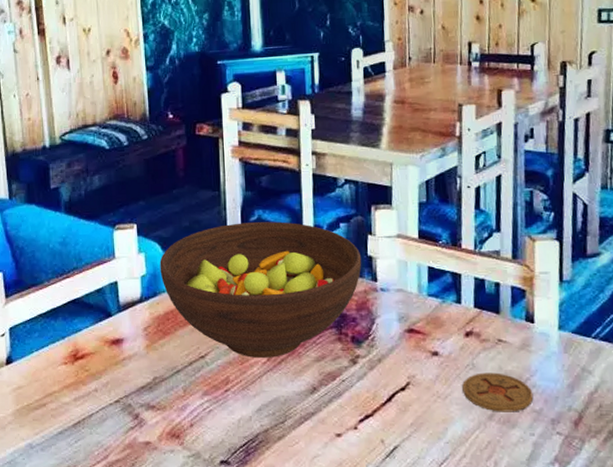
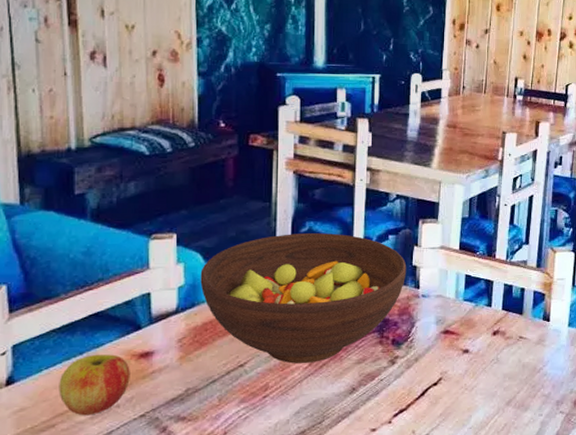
apple: none [47,339,105,398] -> present [59,354,130,416]
coaster: present [462,372,534,412] -> none [487,365,544,399]

